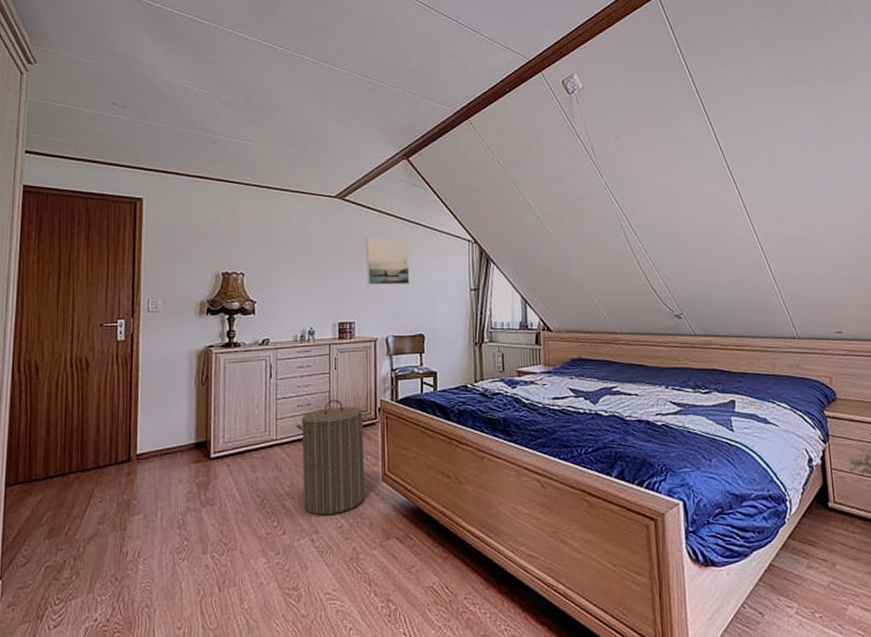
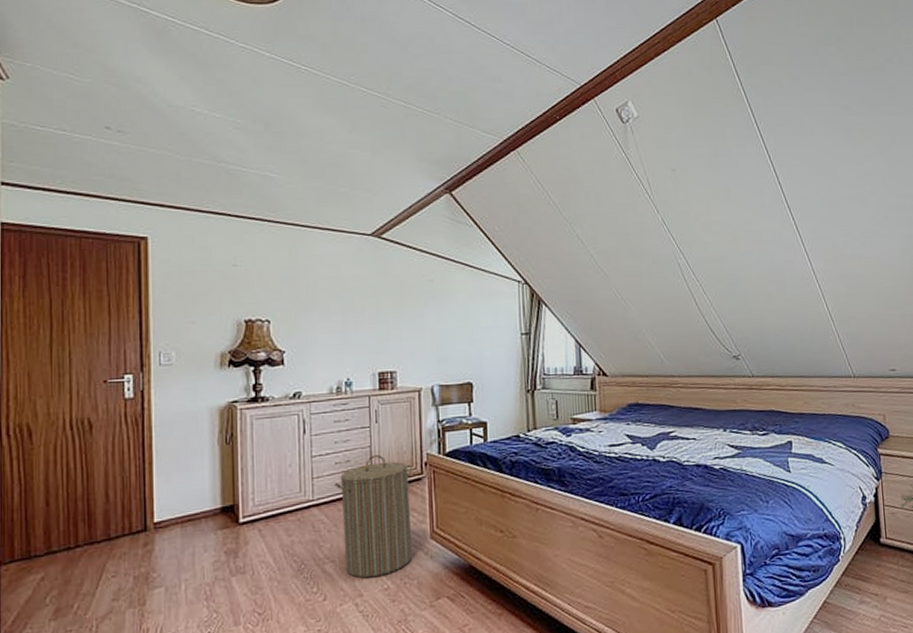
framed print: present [366,237,410,285] -> none [406,279,456,331]

